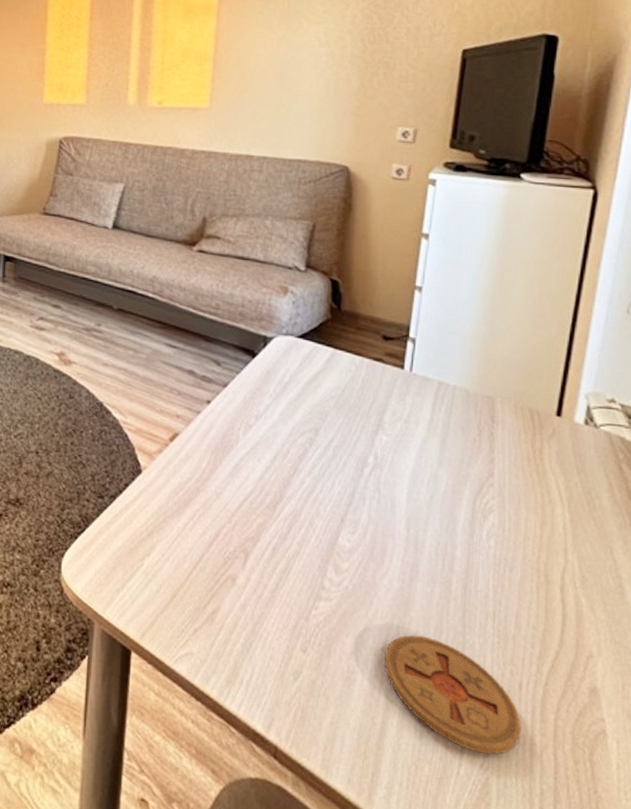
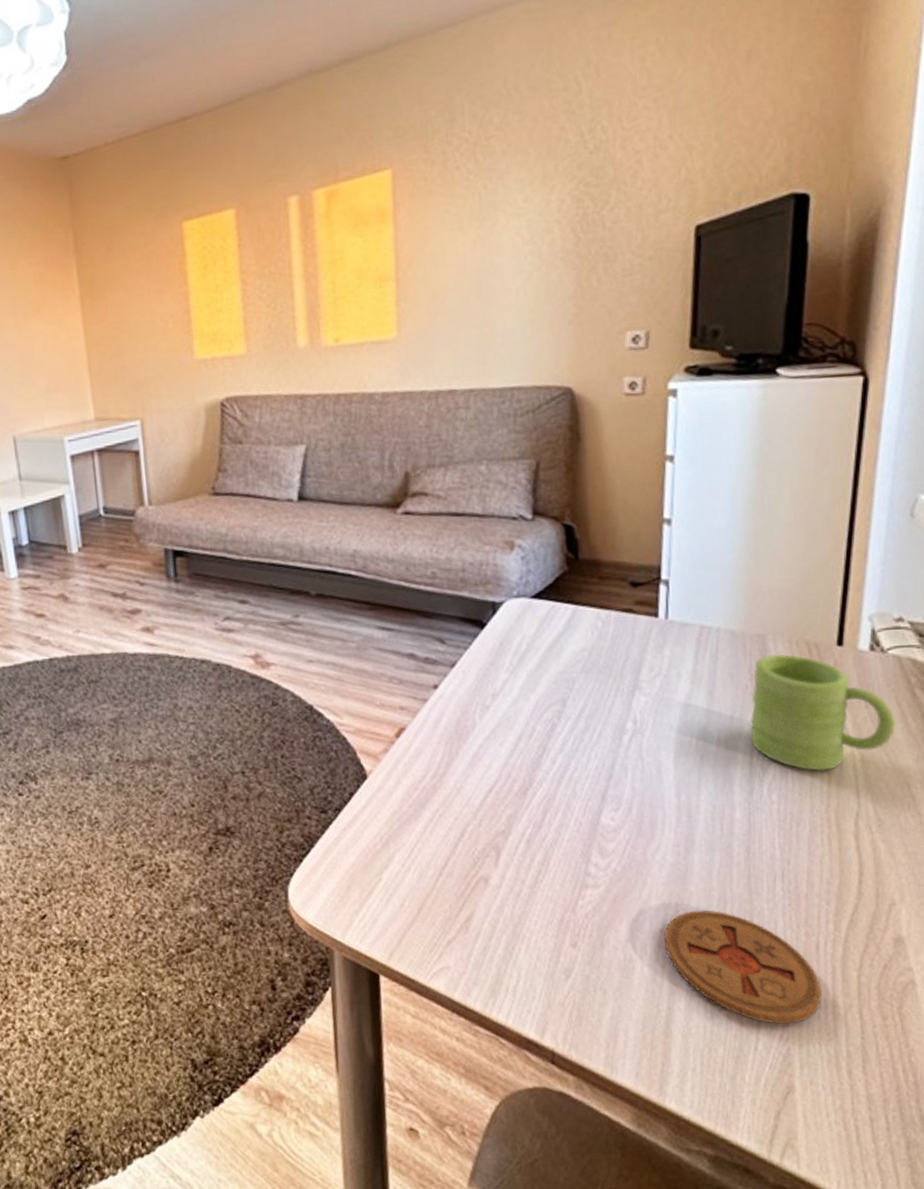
mug: none [475,415,604,525] -> present [750,654,896,771]

